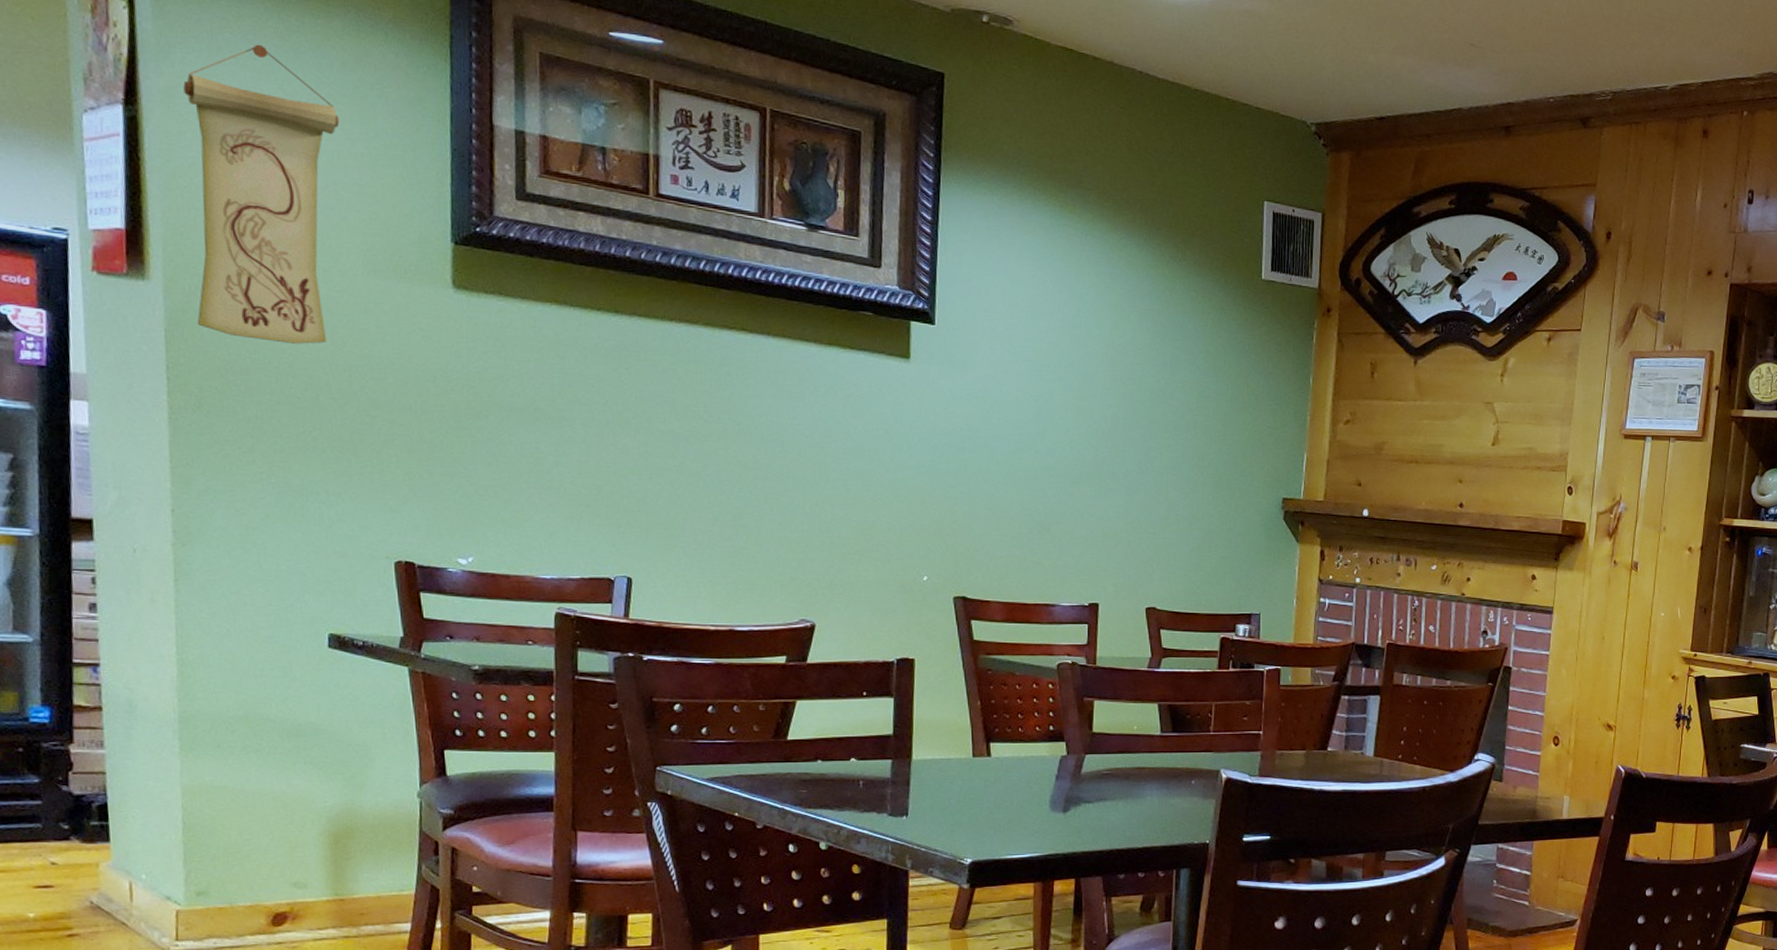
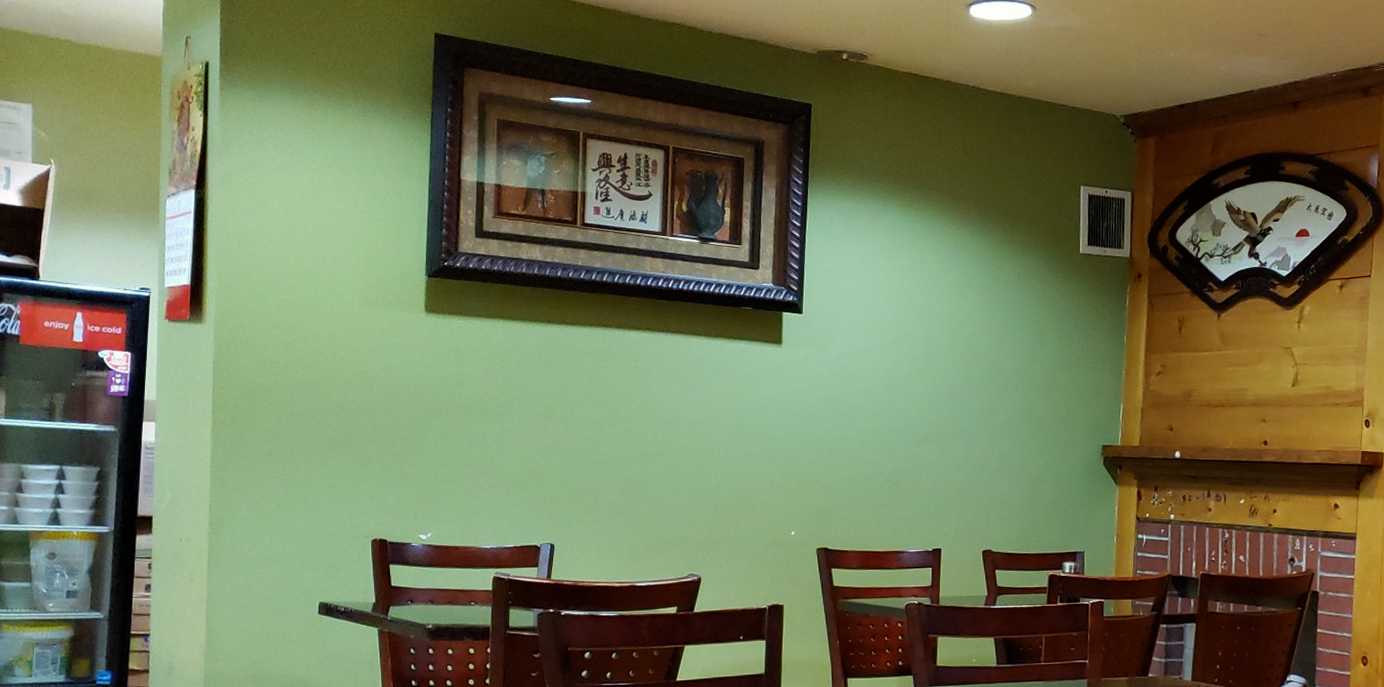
wall scroll: present [183,44,340,344] -> none [236,133,348,366]

